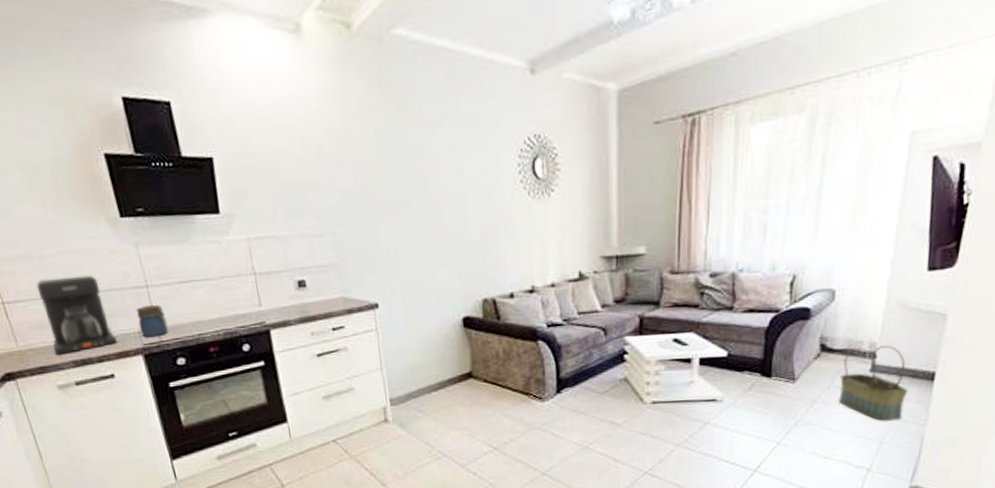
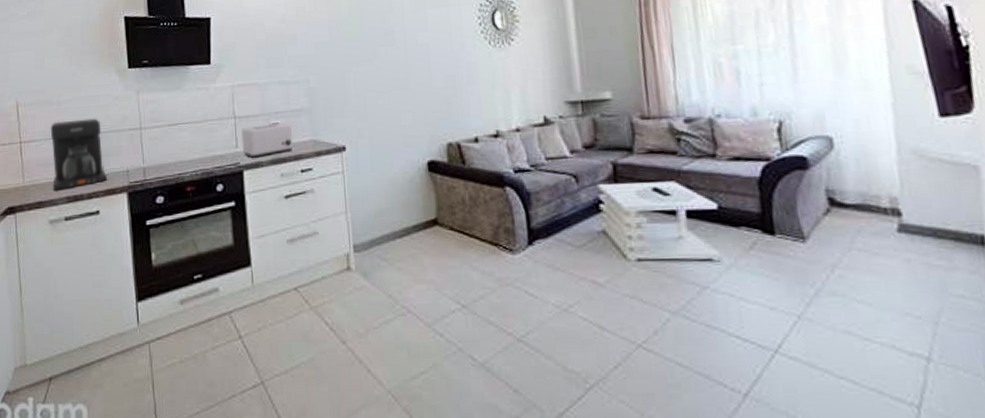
jar: present [136,305,169,338] -> none [128,146,153,176]
toaster: none [263,279,323,317] -> present [241,122,294,158]
basket: present [839,345,907,421] -> none [861,201,956,295]

